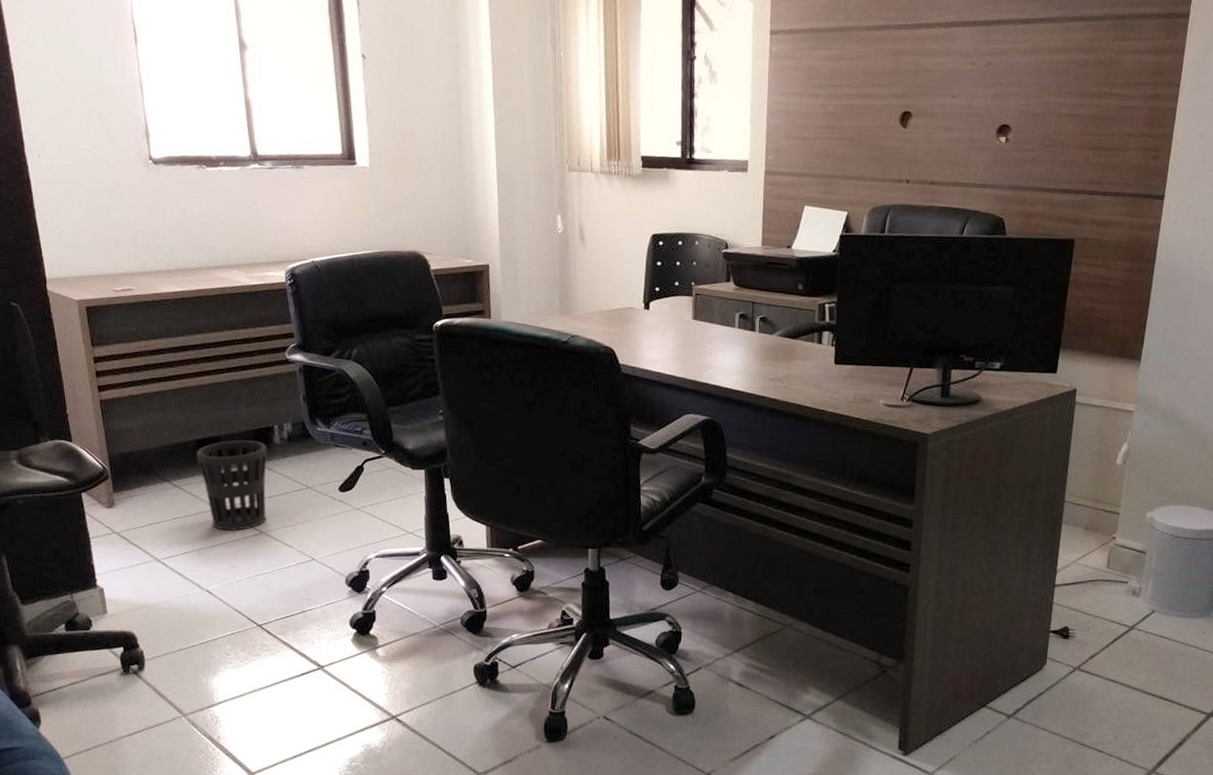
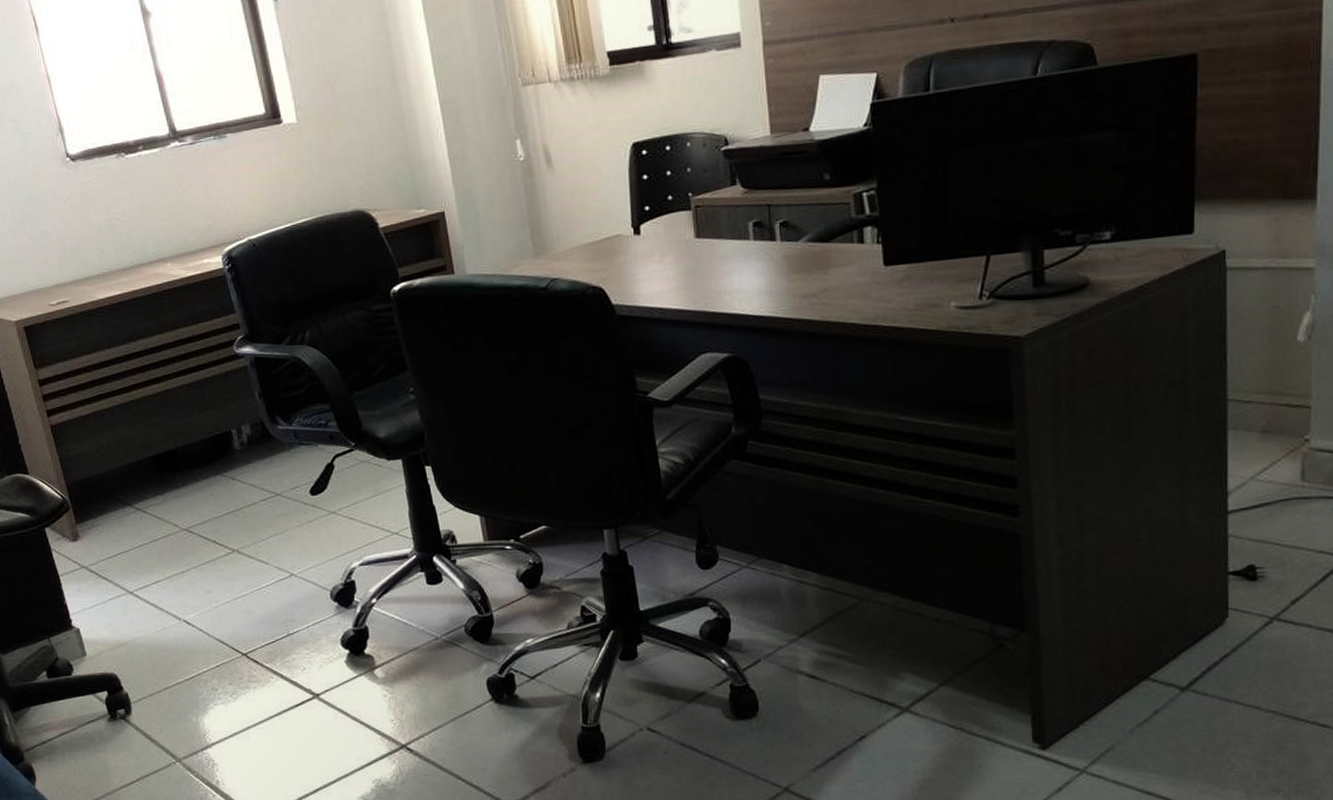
wastebasket: present [197,439,267,531] -> none [155,448,237,553]

